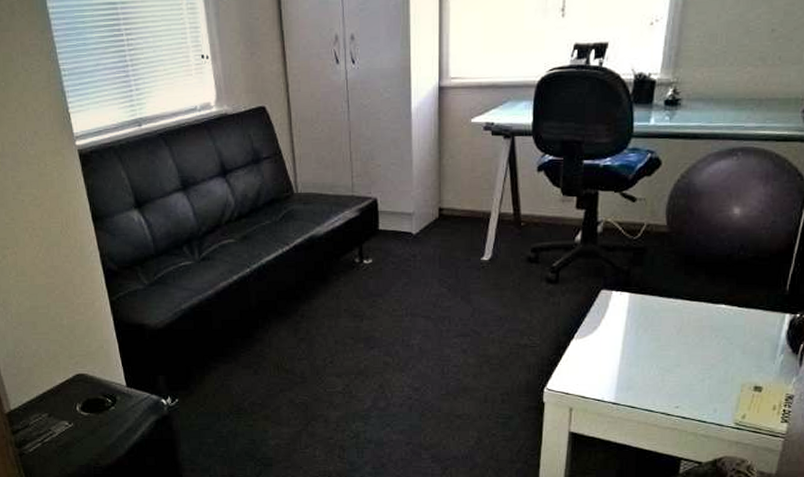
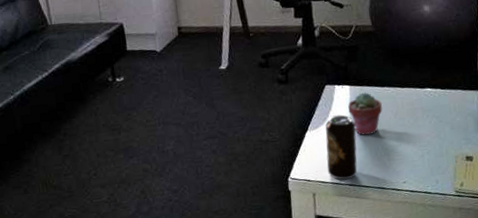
beverage can: none [589,323,630,397] -> present [325,114,357,180]
potted succulent: none [624,302,664,350] -> present [348,92,382,135]

